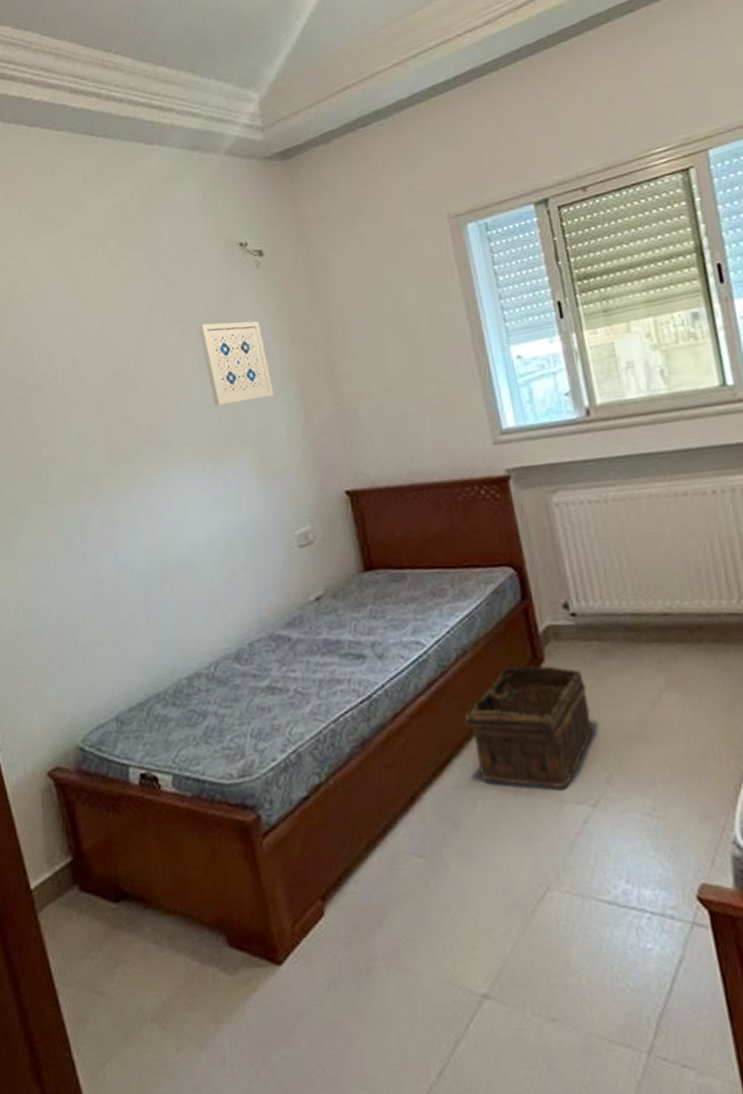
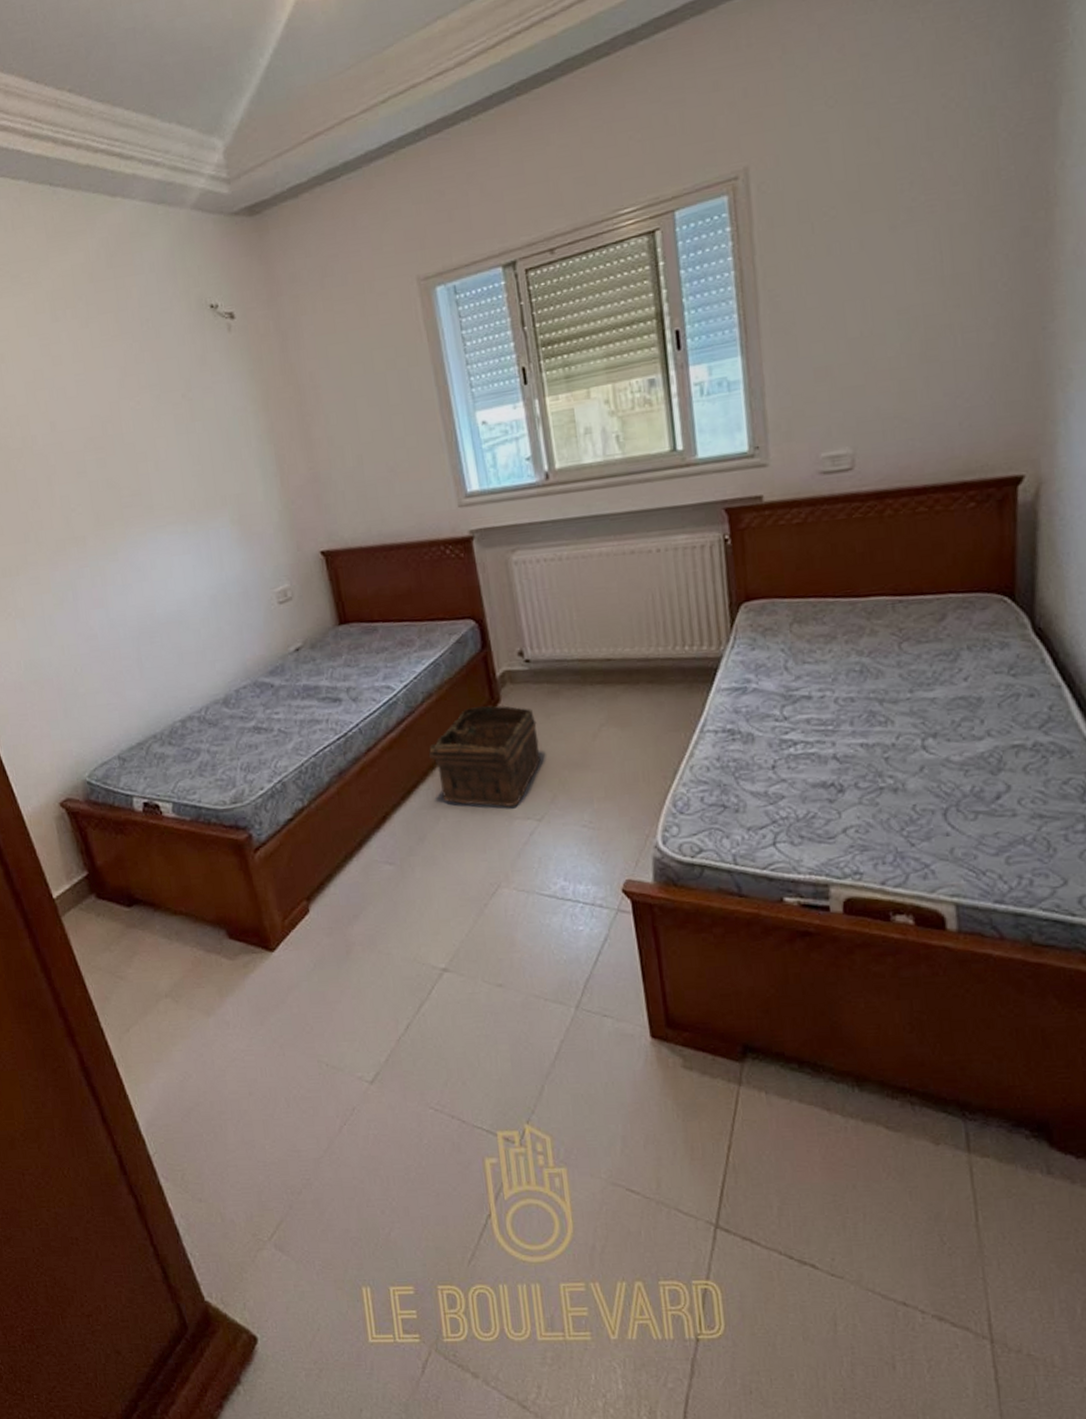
wall art: present [198,321,275,406] -> none [173,386,251,470]

